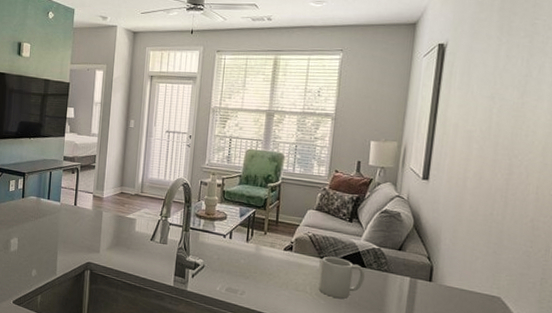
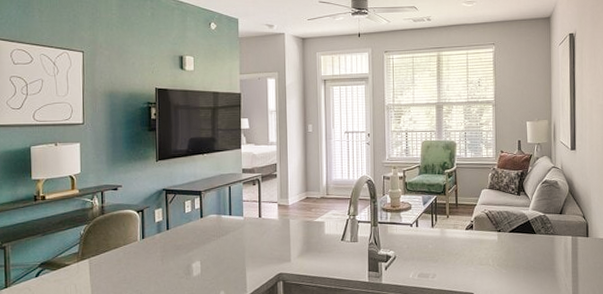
mug: present [318,256,366,299] -> none [498,228,537,265]

